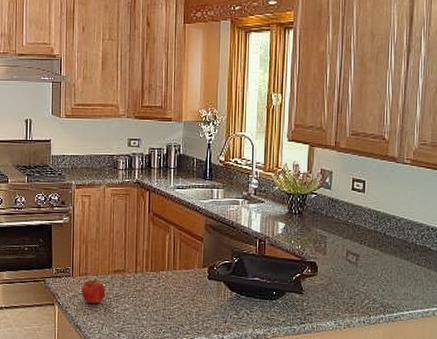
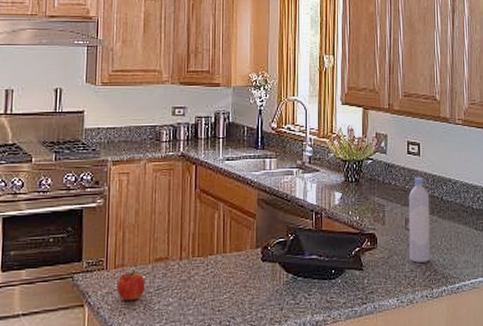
bottle: none [349,213,372,291] -> present [408,177,430,263]

